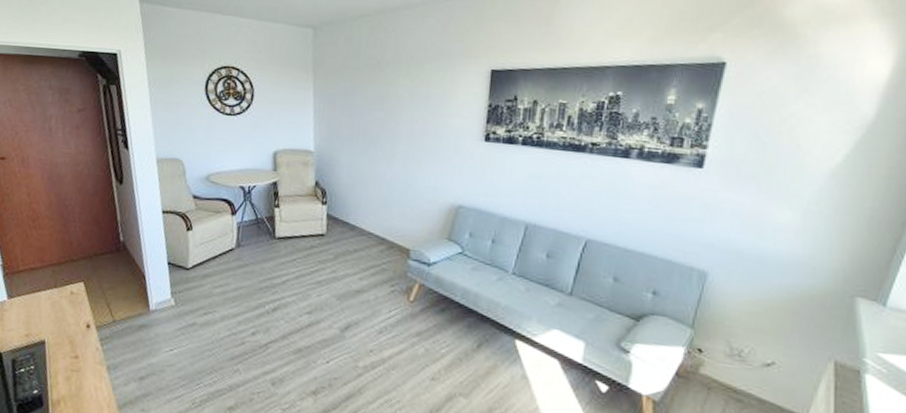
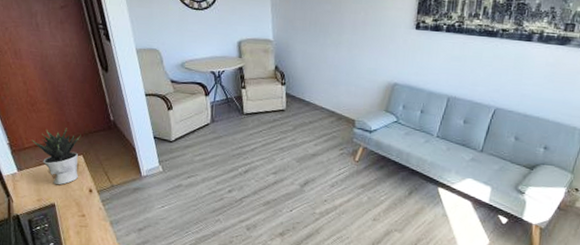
potted plant: none [28,248,85,318] -> present [32,128,81,185]

